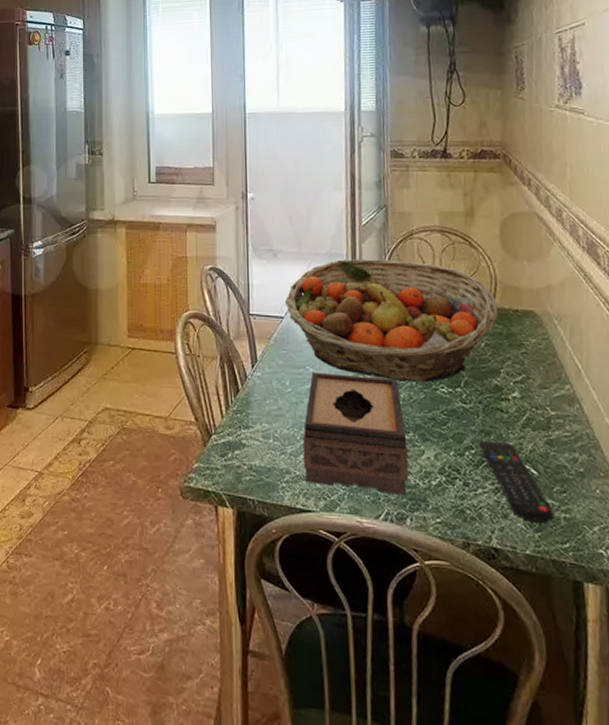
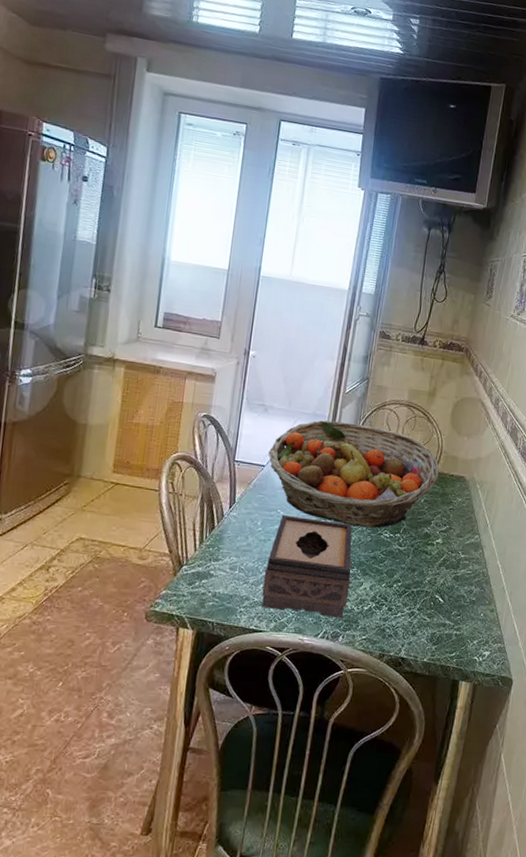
remote control: present [480,441,555,523] -> none [405,576,449,638]

